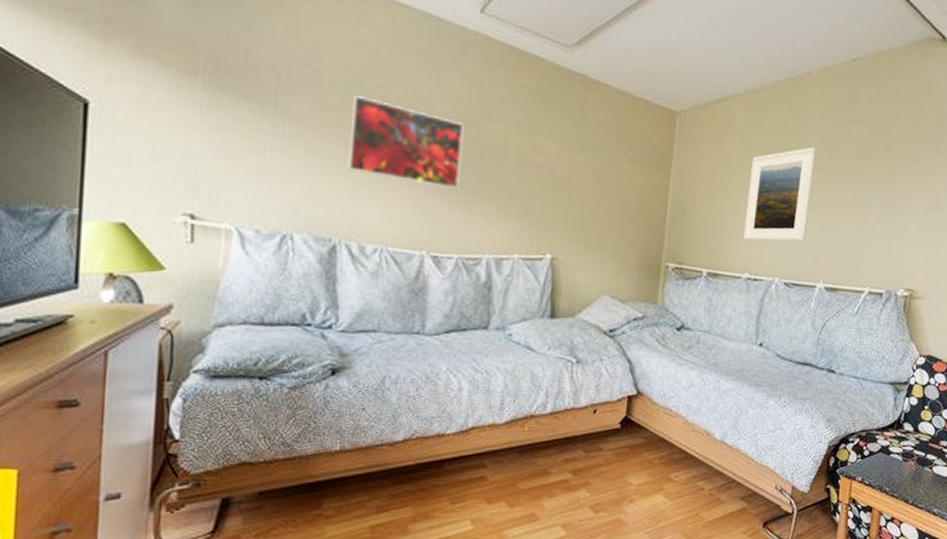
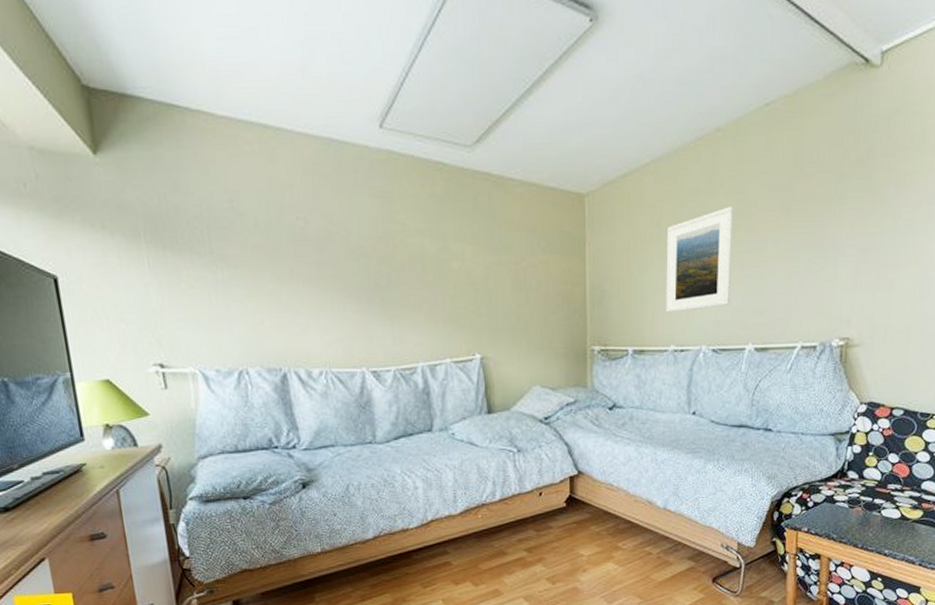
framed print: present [347,96,464,190] -> none [277,231,385,307]

